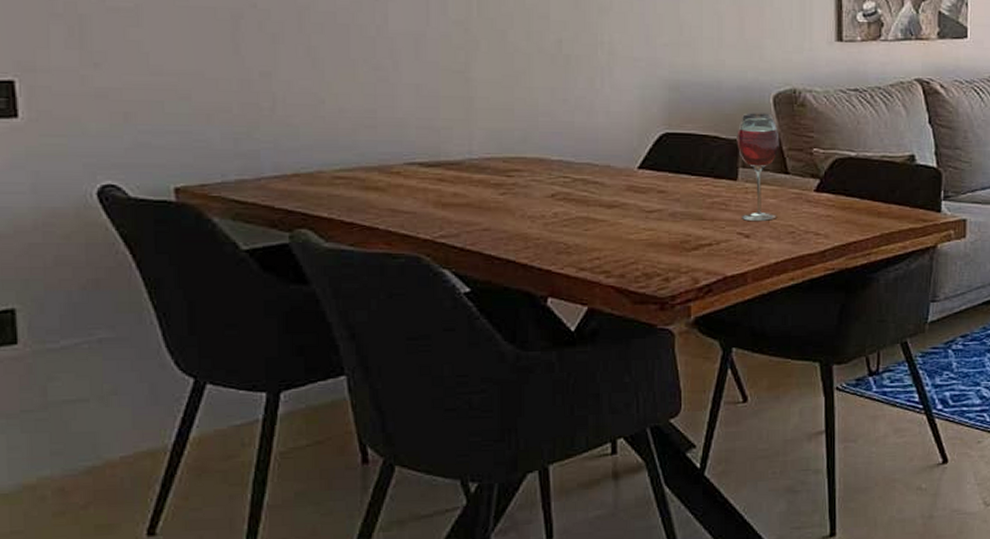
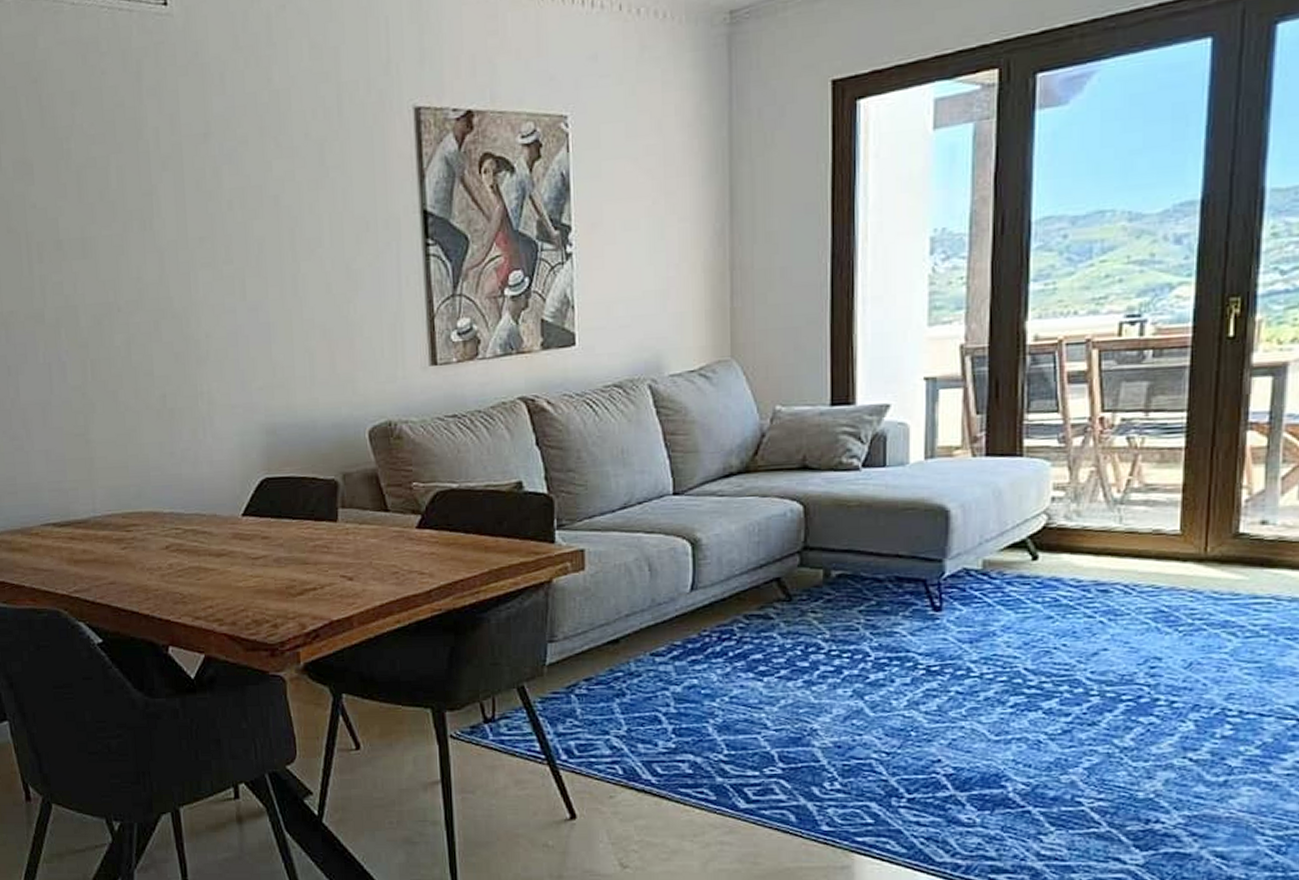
wineglass: present [737,113,780,222] -> none [334,449,379,564]

